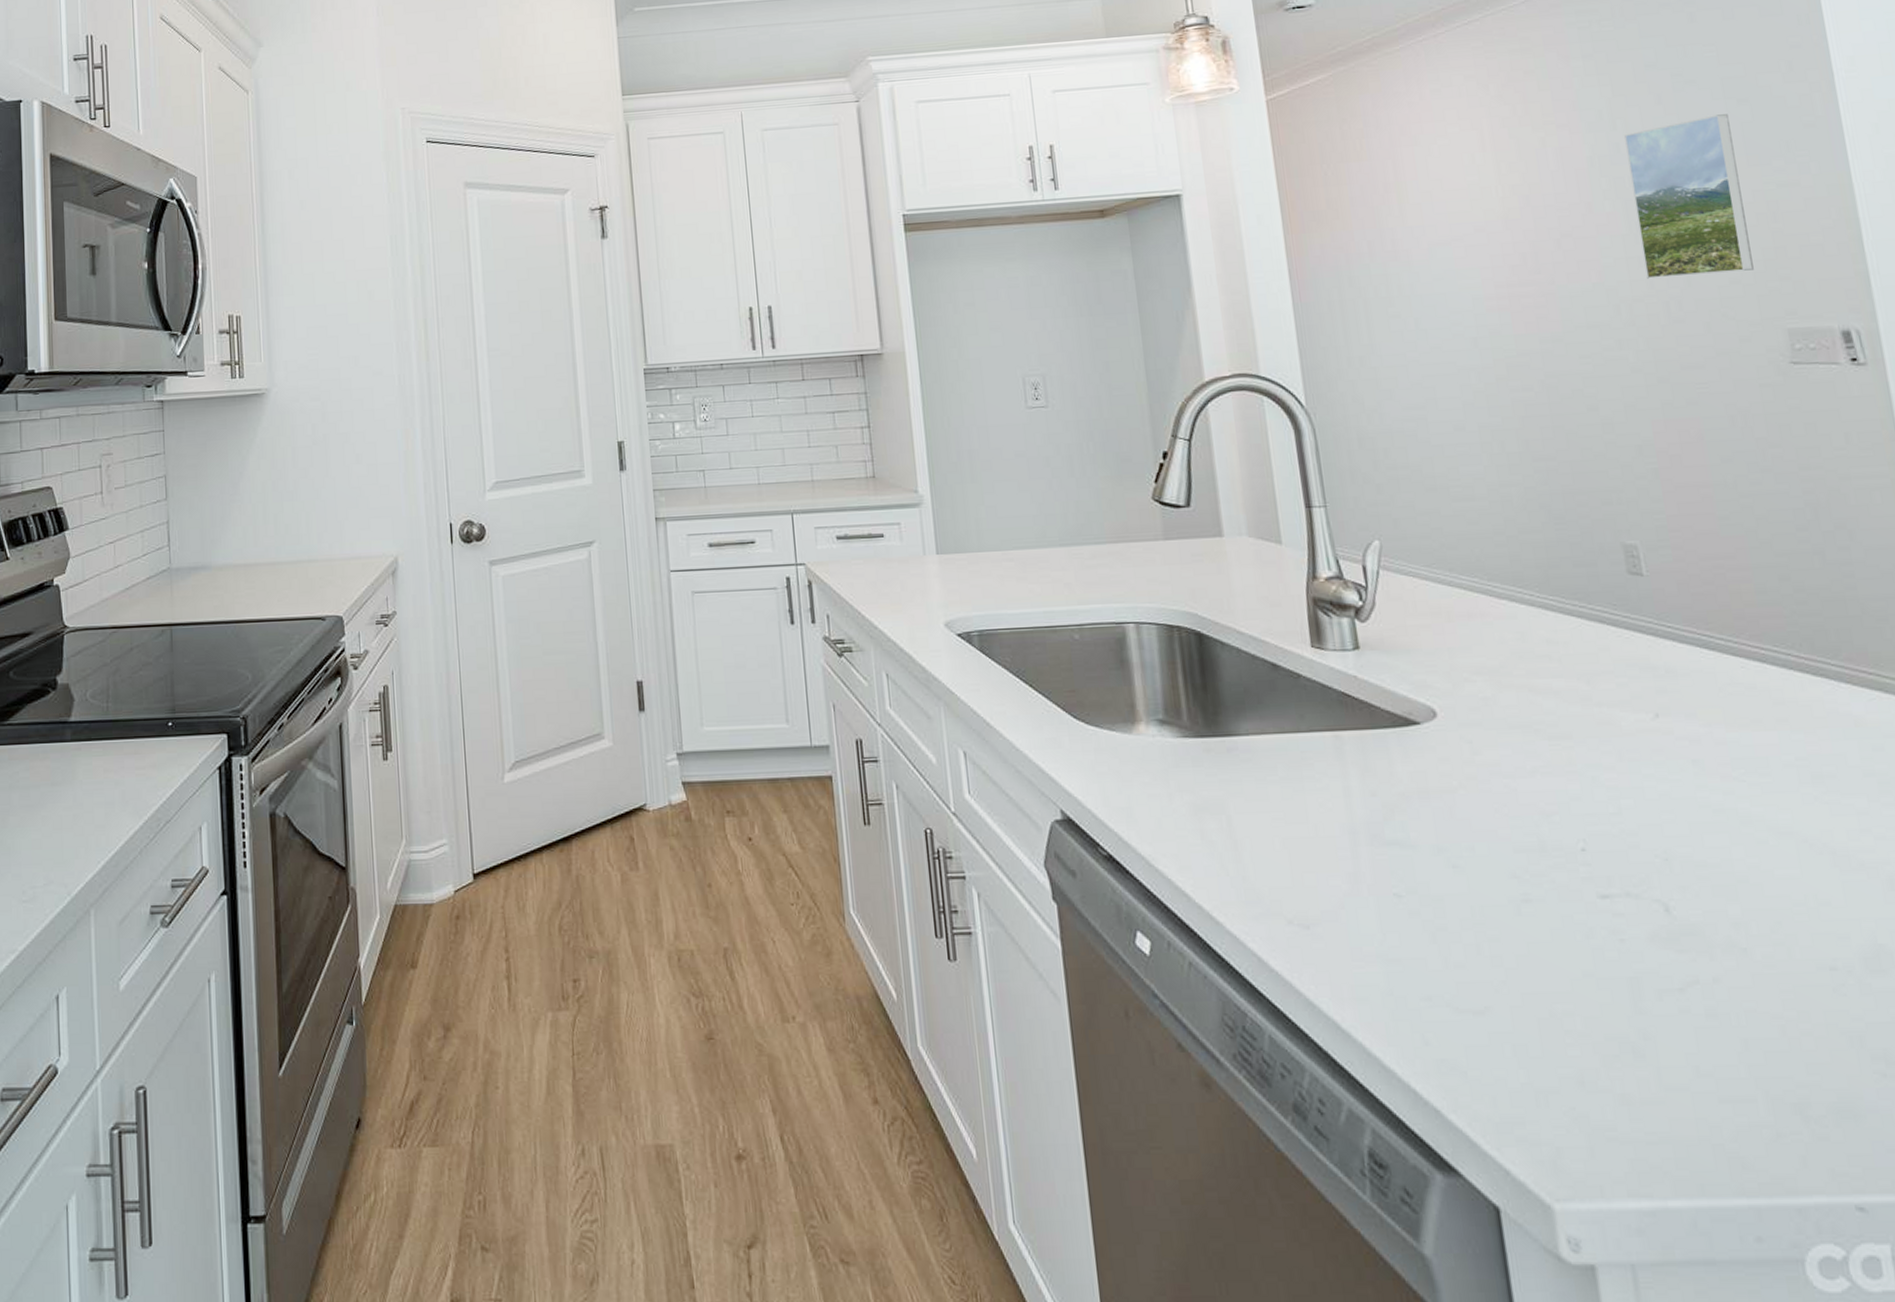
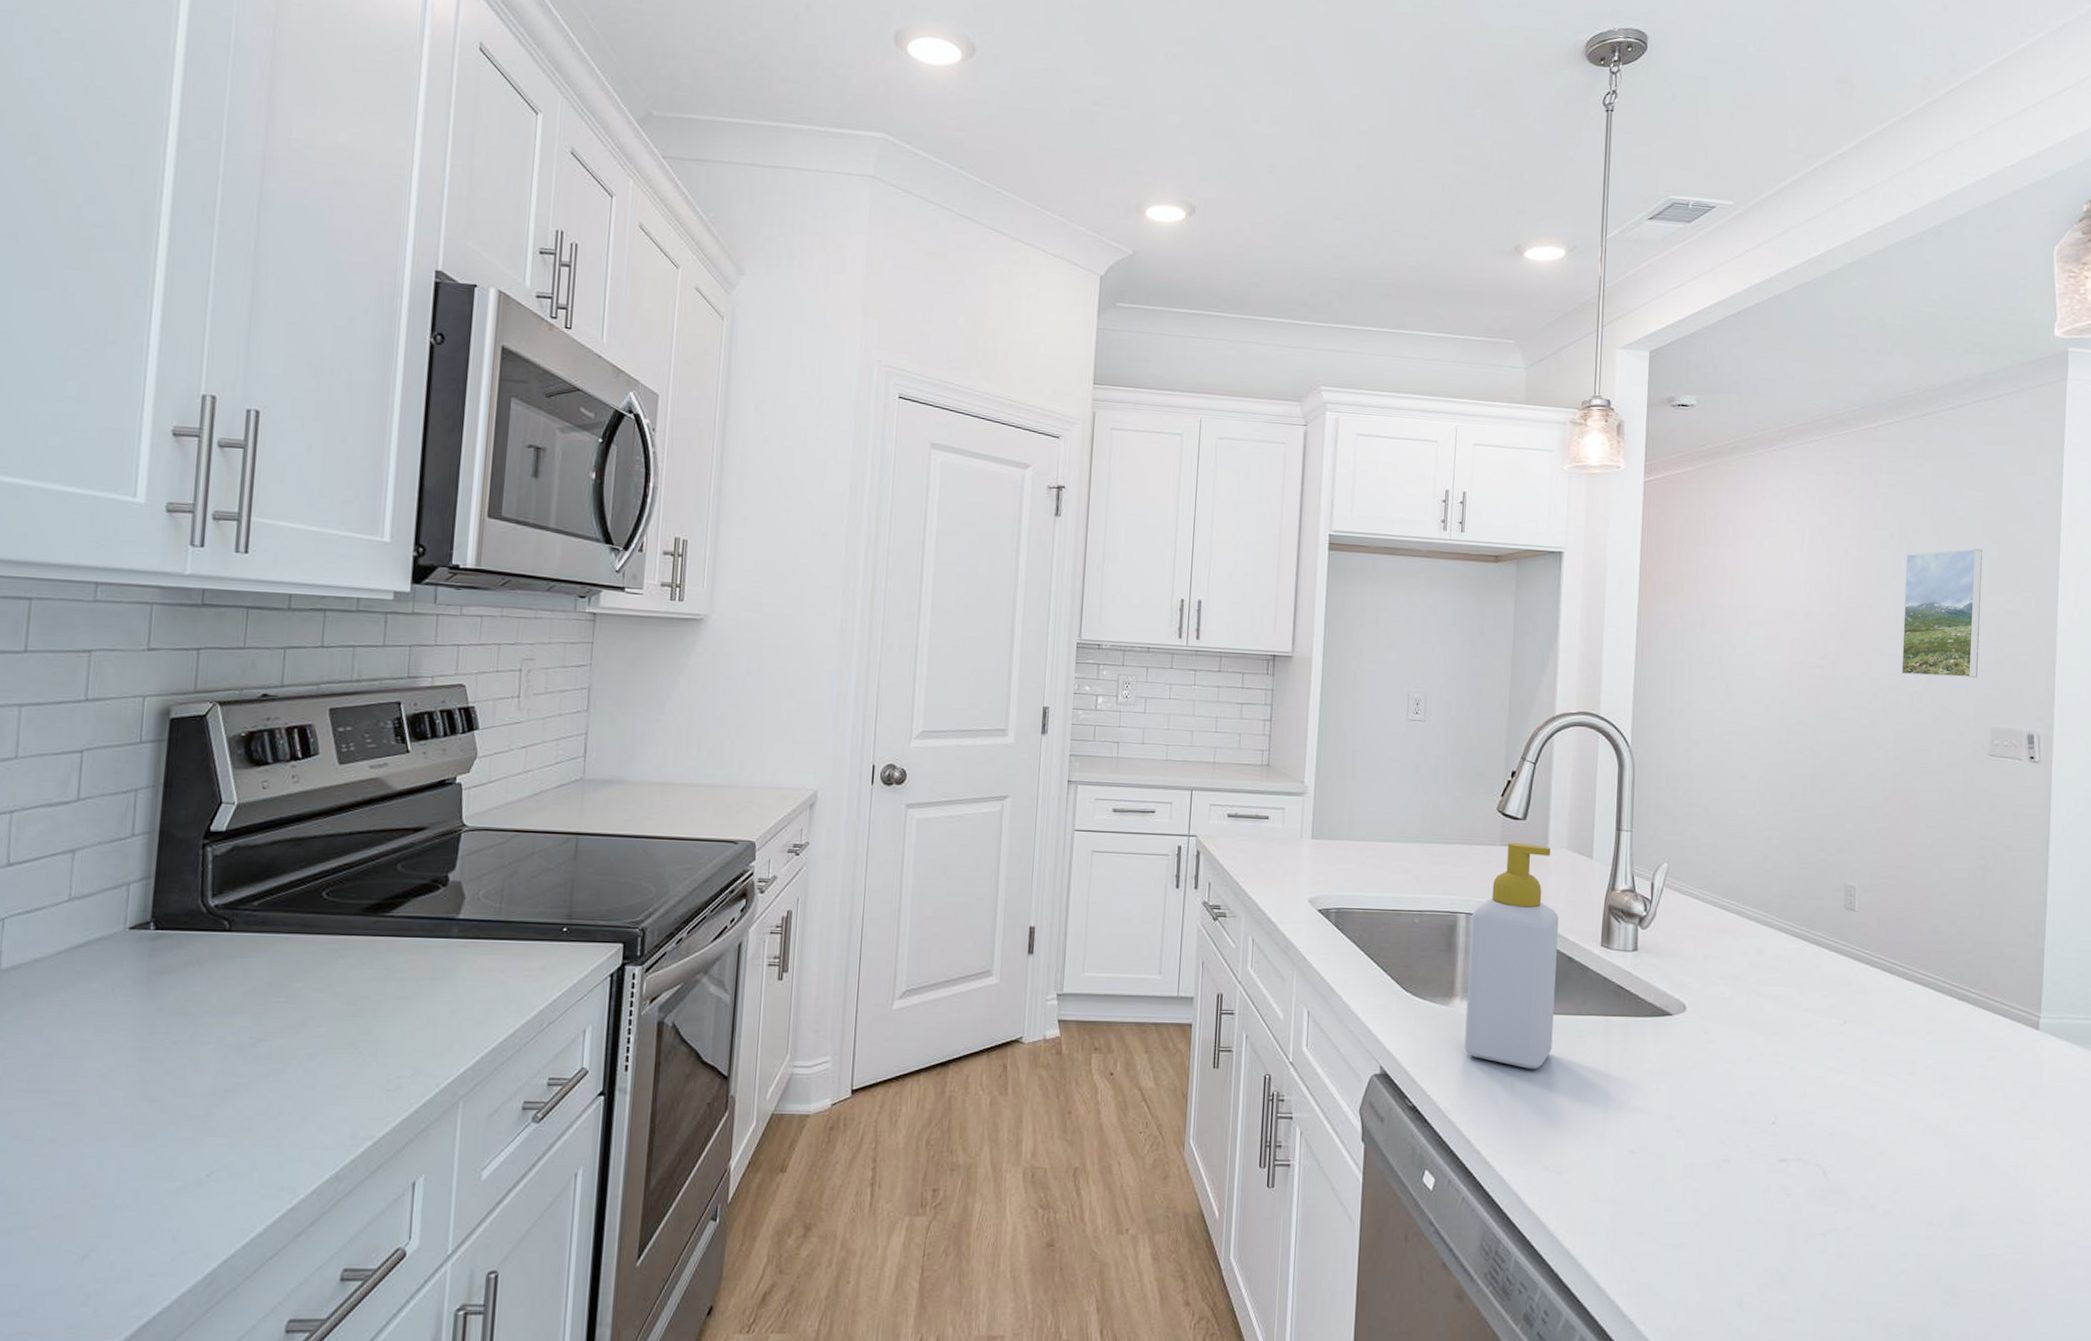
soap bottle: none [1142,533,1271,802] -> present [1464,842,1559,1069]

